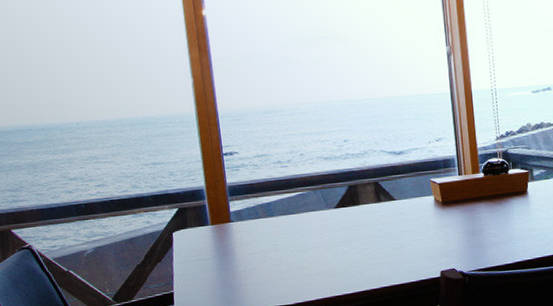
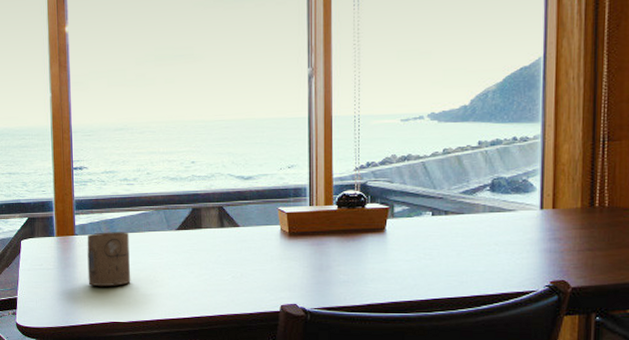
cup: none [244,214,294,272] -> present [87,232,131,287]

